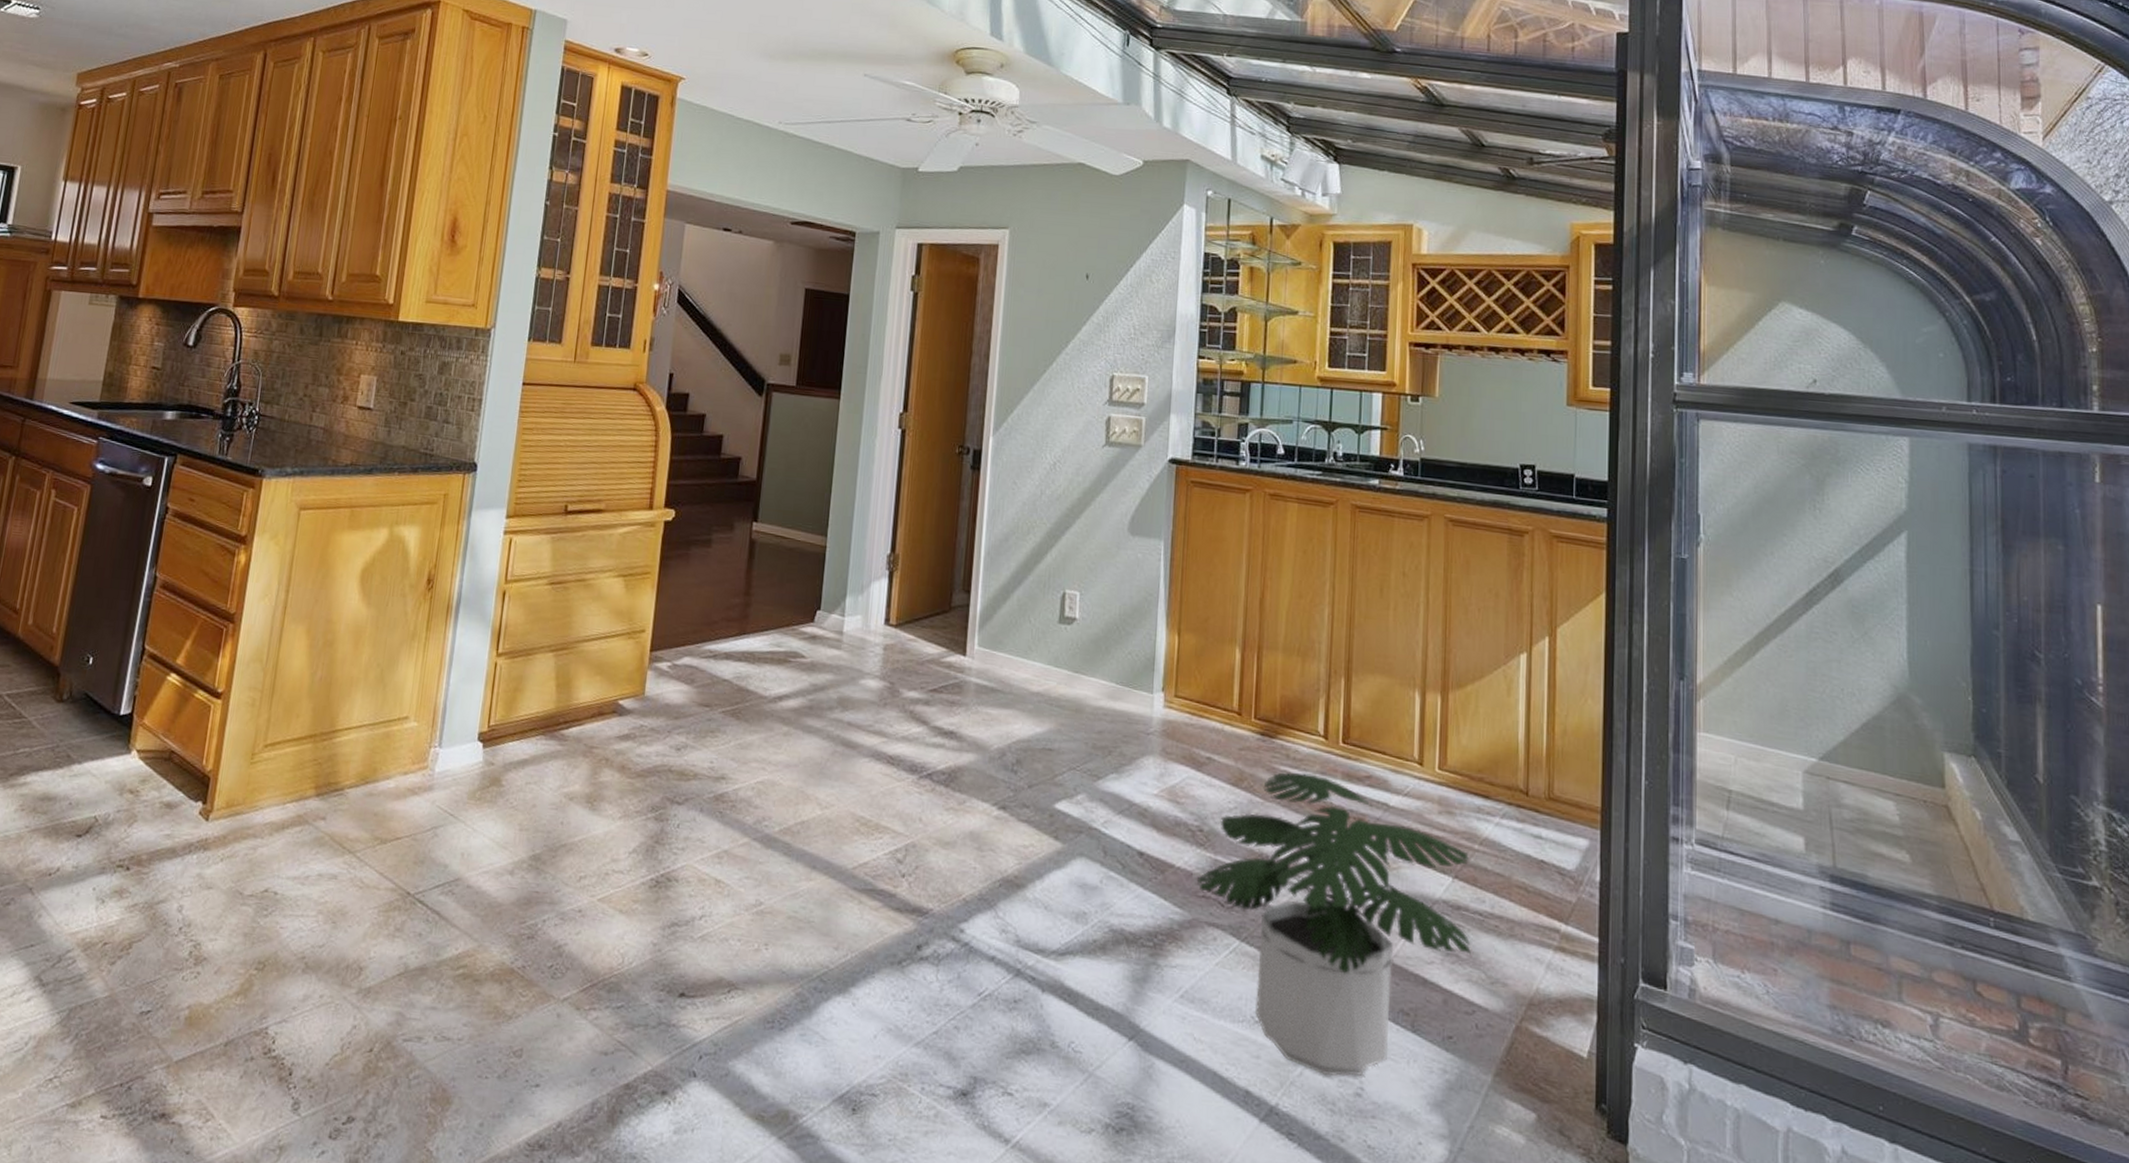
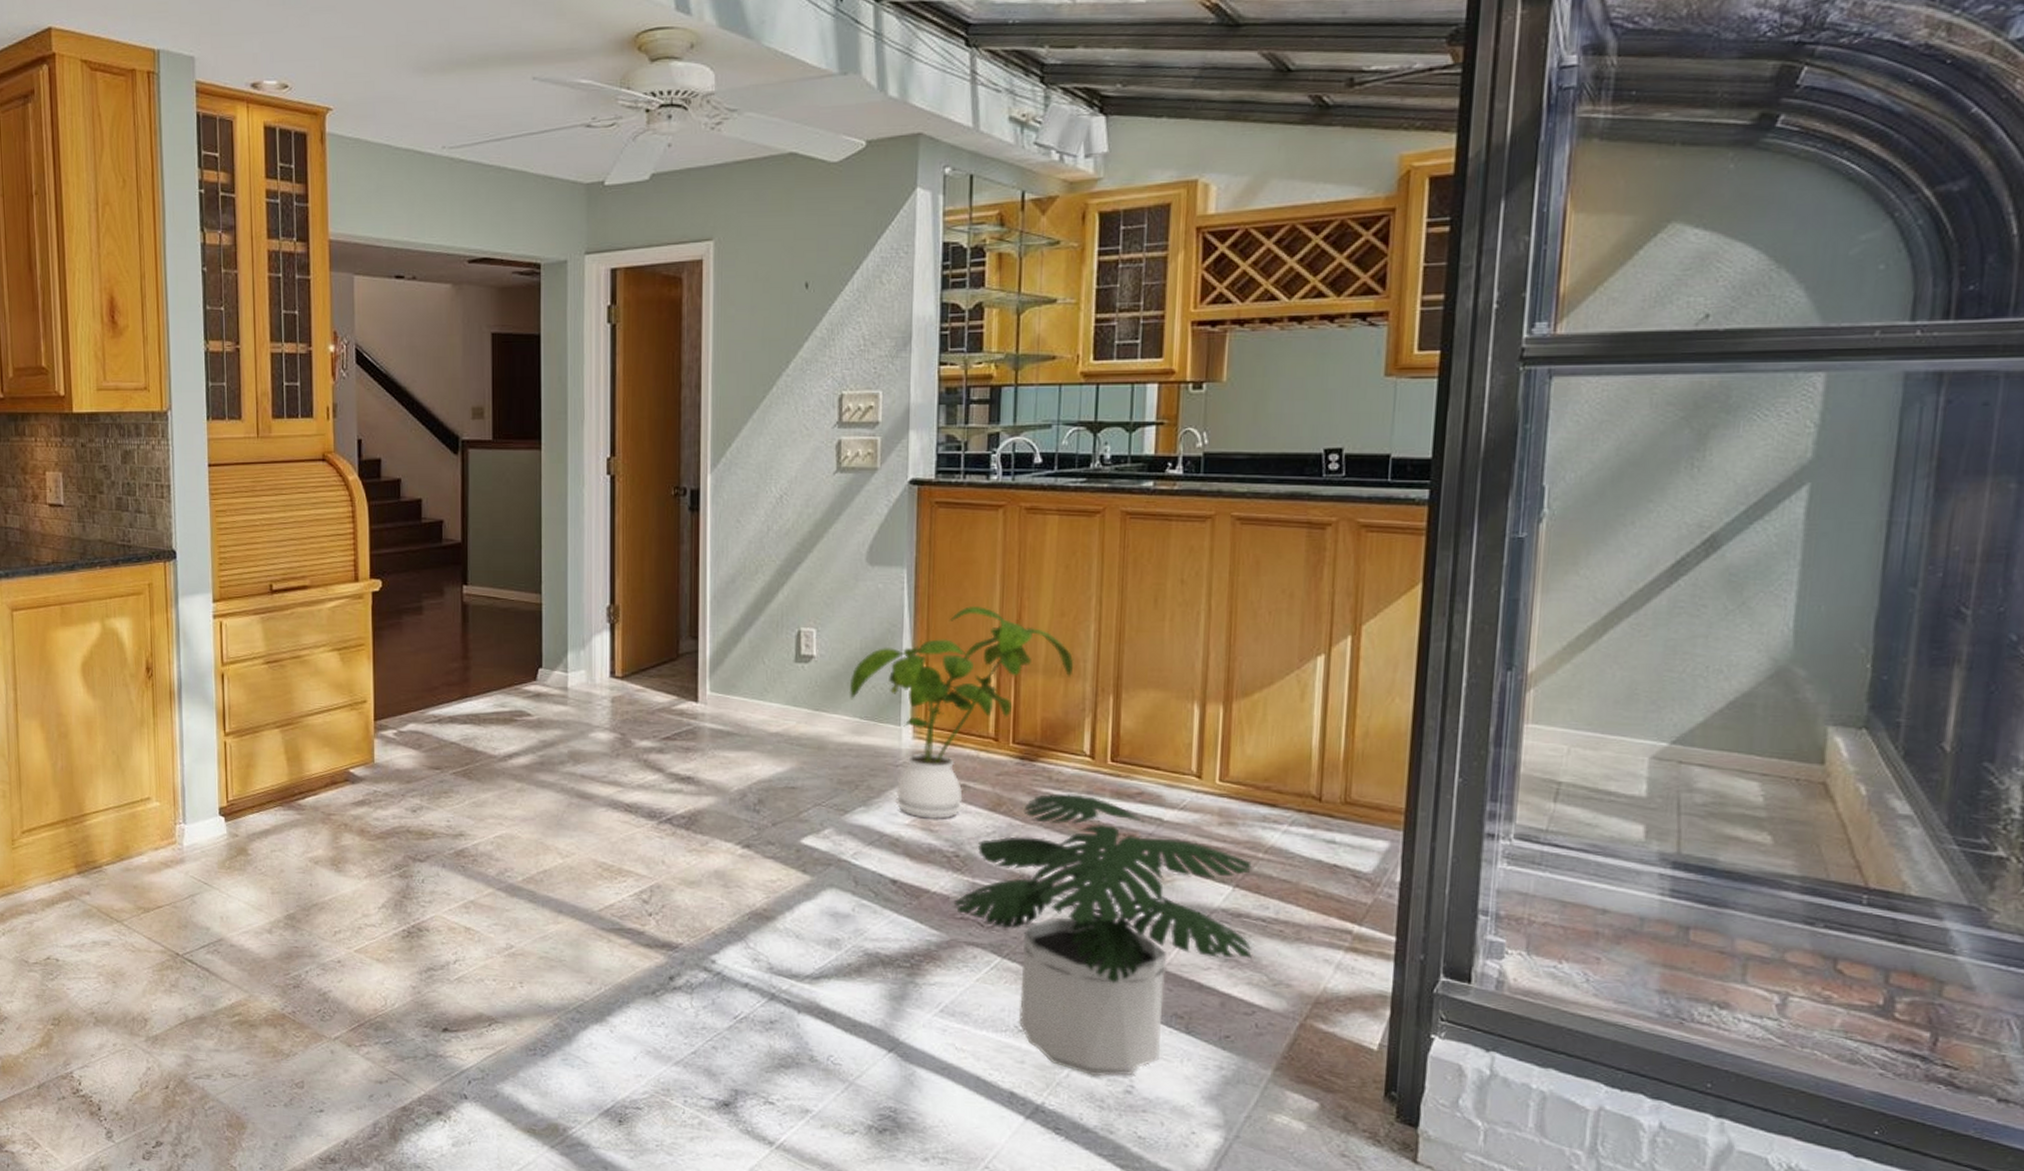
house plant: none [1107,581,1310,791] -> present [849,605,1074,819]

